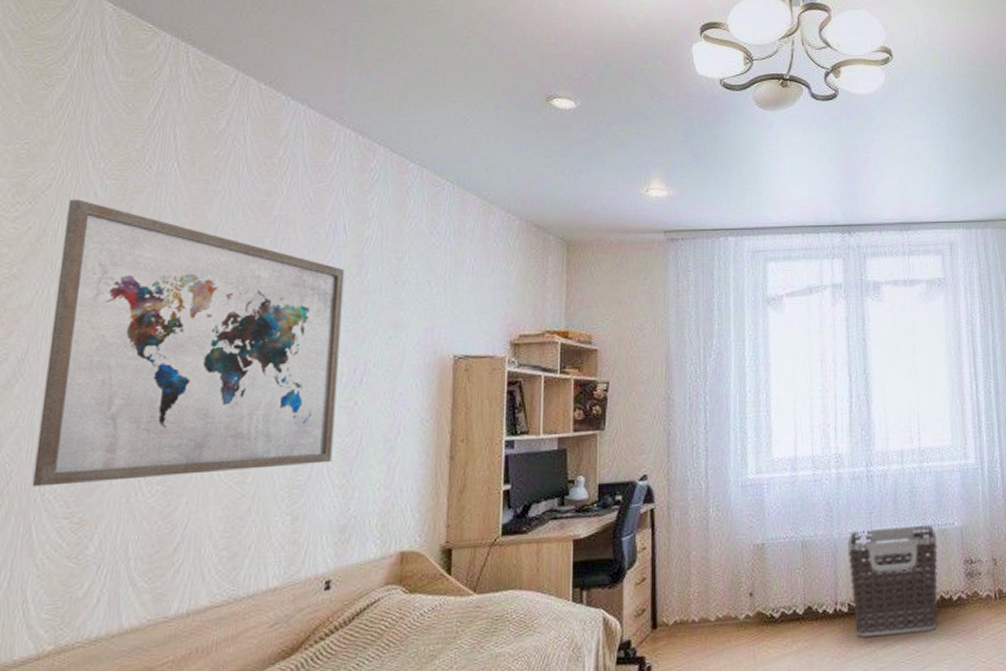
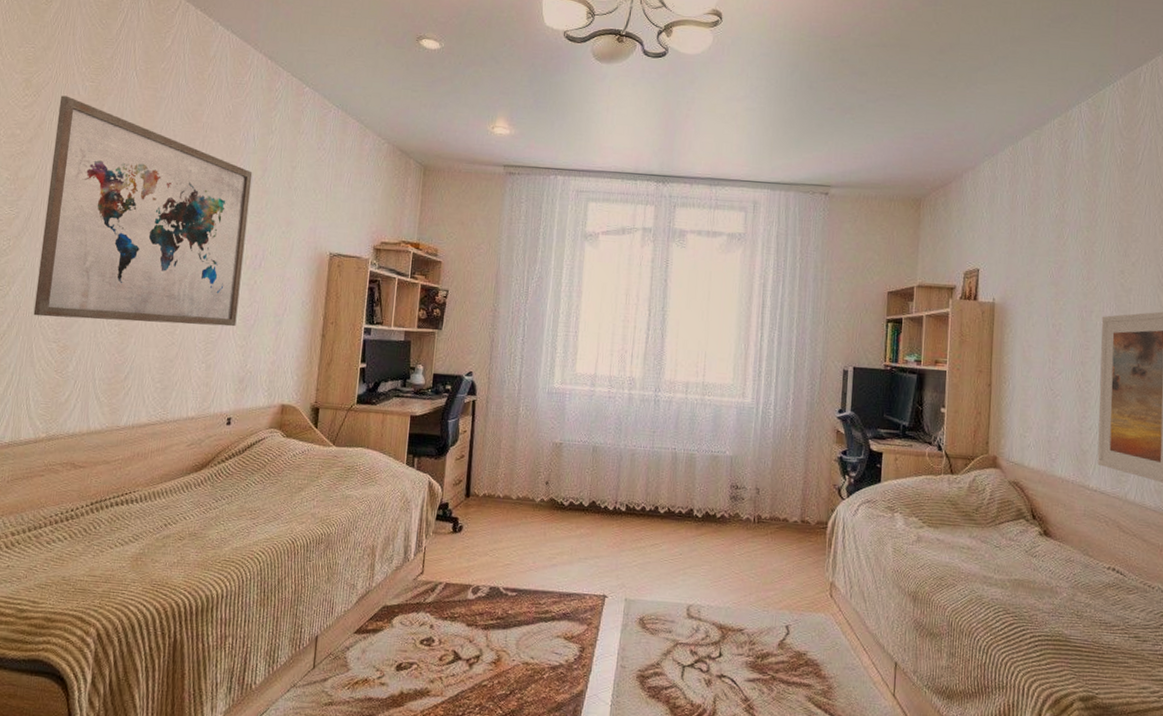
clothes hamper: present [848,525,938,637] -> none [630,445,709,539]

